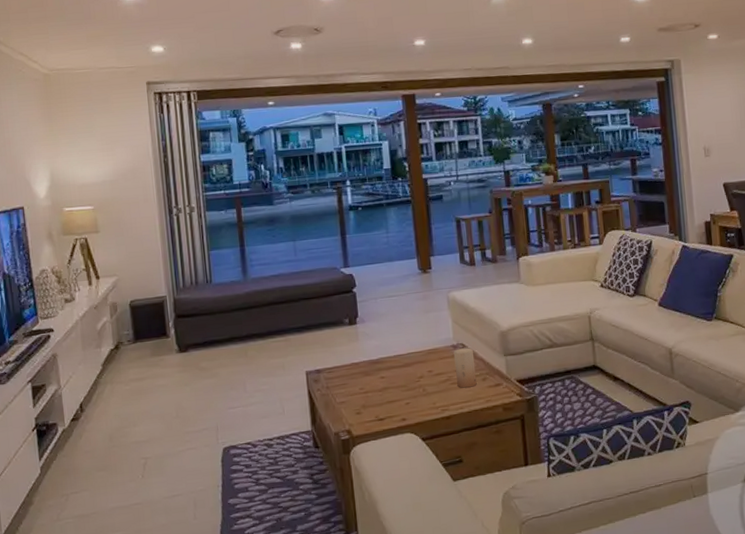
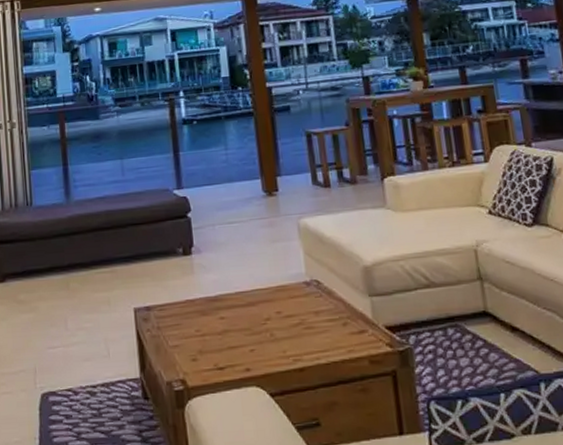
candle: present [453,348,477,388] -> none [306,285,336,334]

